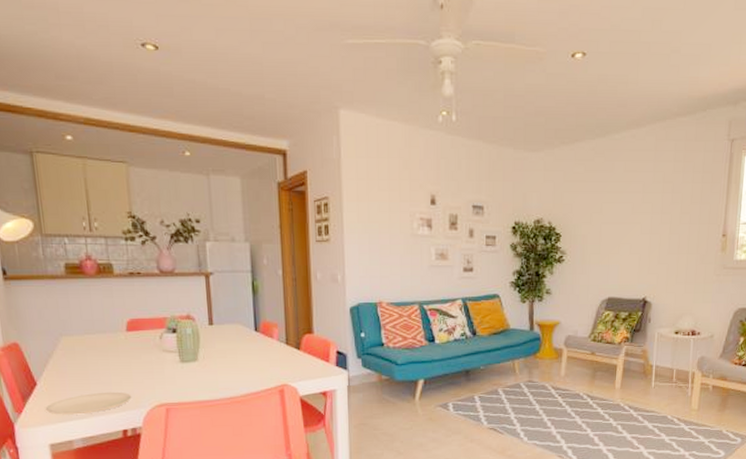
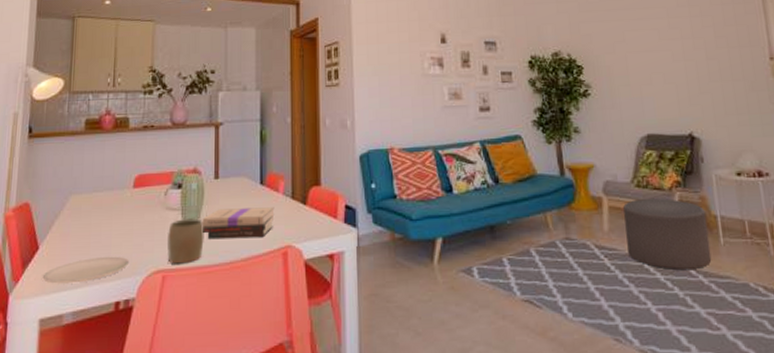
mug: none [167,360,204,399] -> present [167,218,204,264]
books: none [199,351,270,379] -> present [202,207,275,240]
pouf: none [578,351,645,406] -> present [623,198,712,270]

